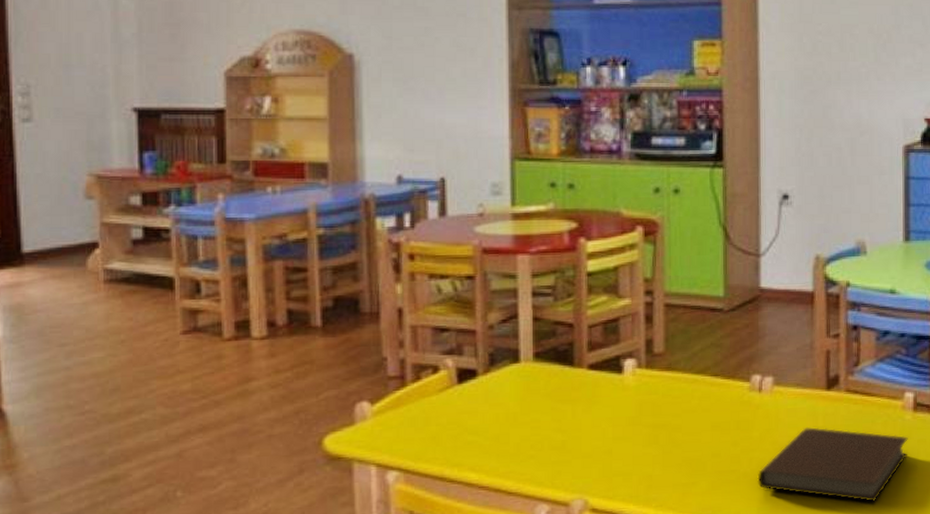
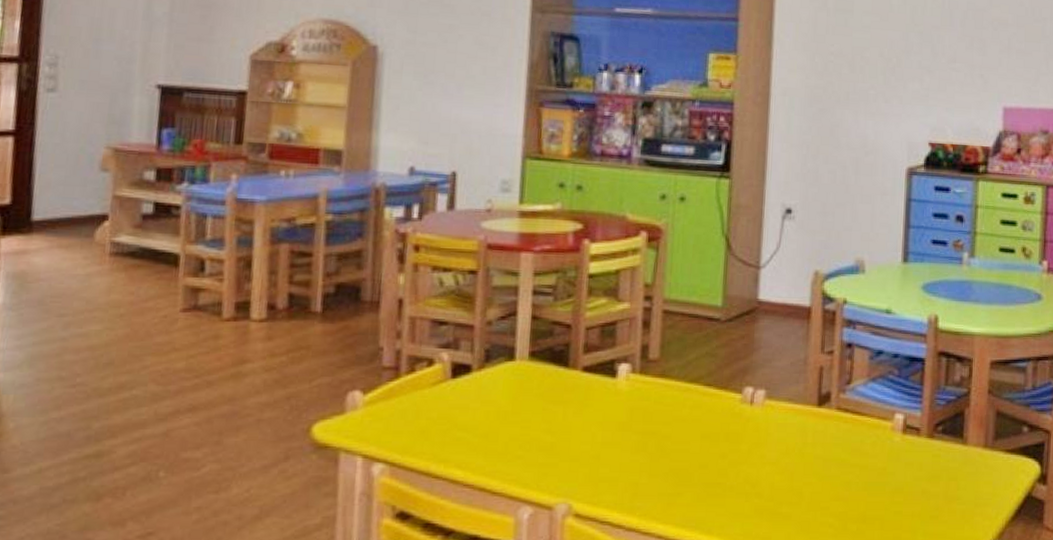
notebook: present [757,427,908,502] -> none [743,444,896,524]

